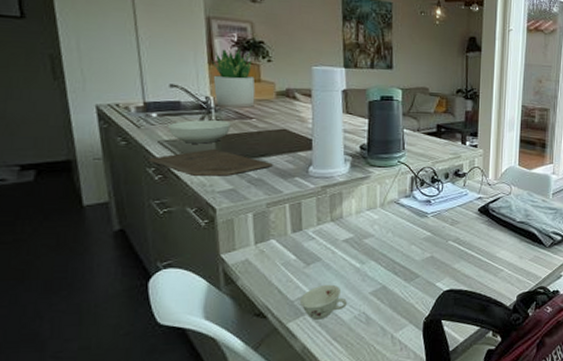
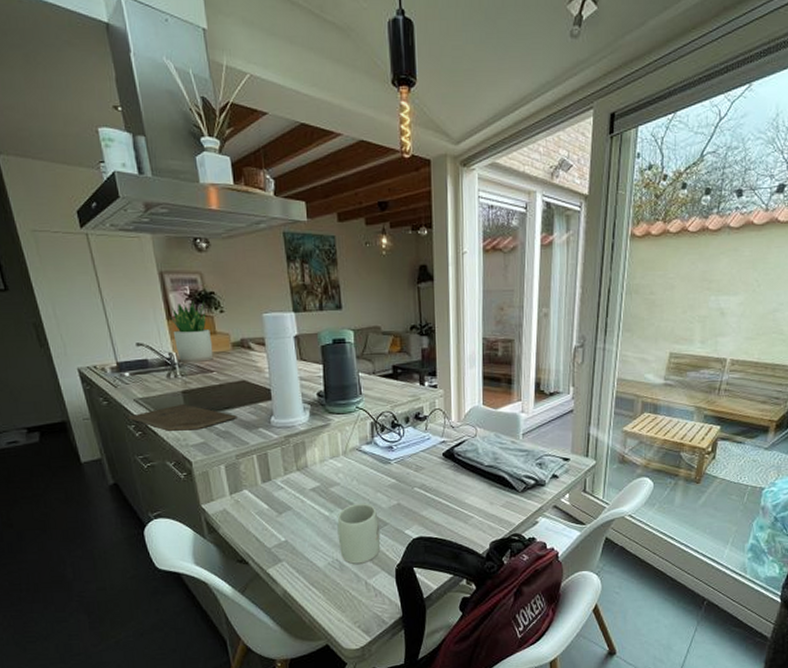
bowl: present [167,120,231,144] -> none [139,376,195,400]
teacup: present [299,284,347,320] -> none [276,532,320,566]
mug: none [367,255,412,317] -> present [337,502,381,564]

